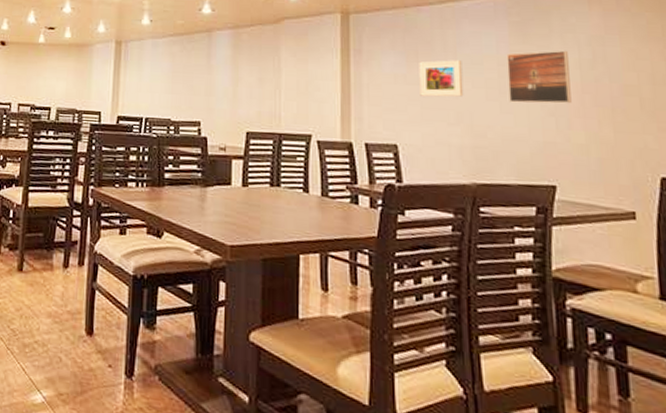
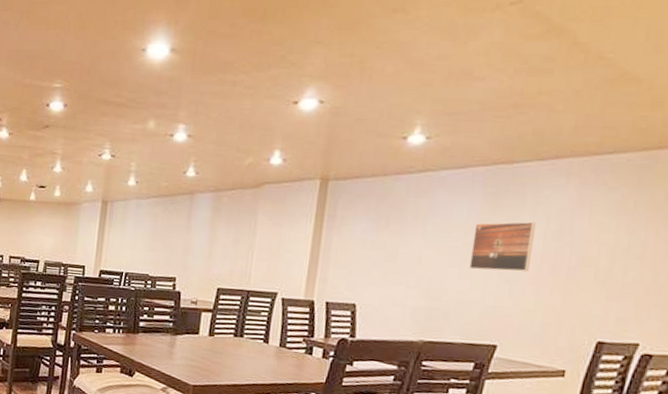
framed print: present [419,60,464,97] -> none [385,227,431,263]

